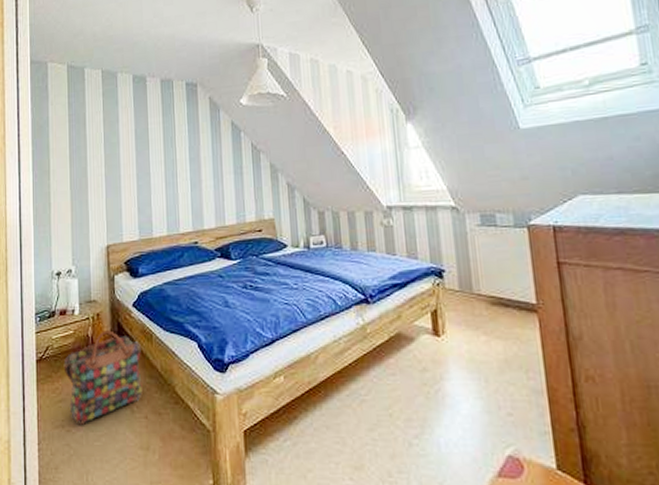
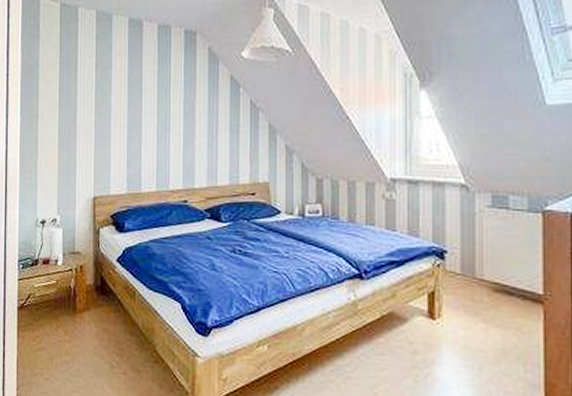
backpack: present [63,330,143,425] -> none [44,283,123,375]

